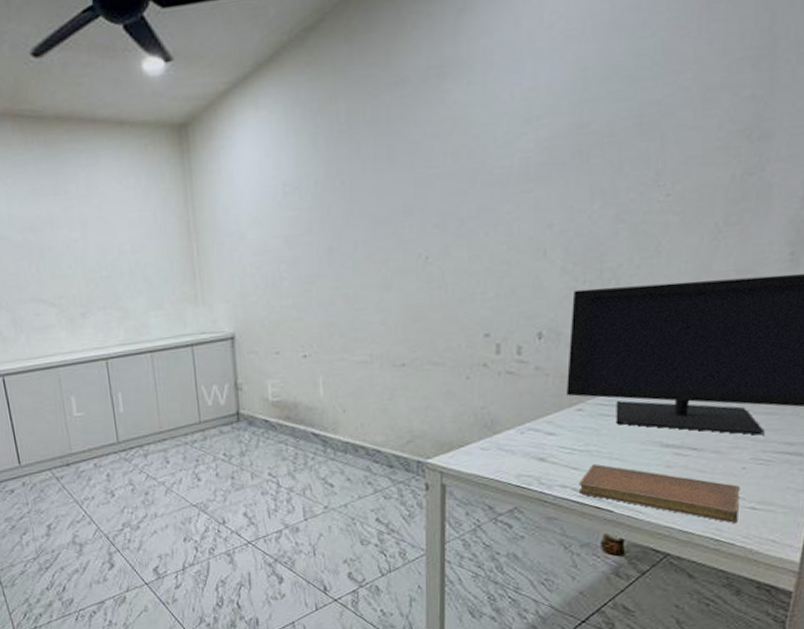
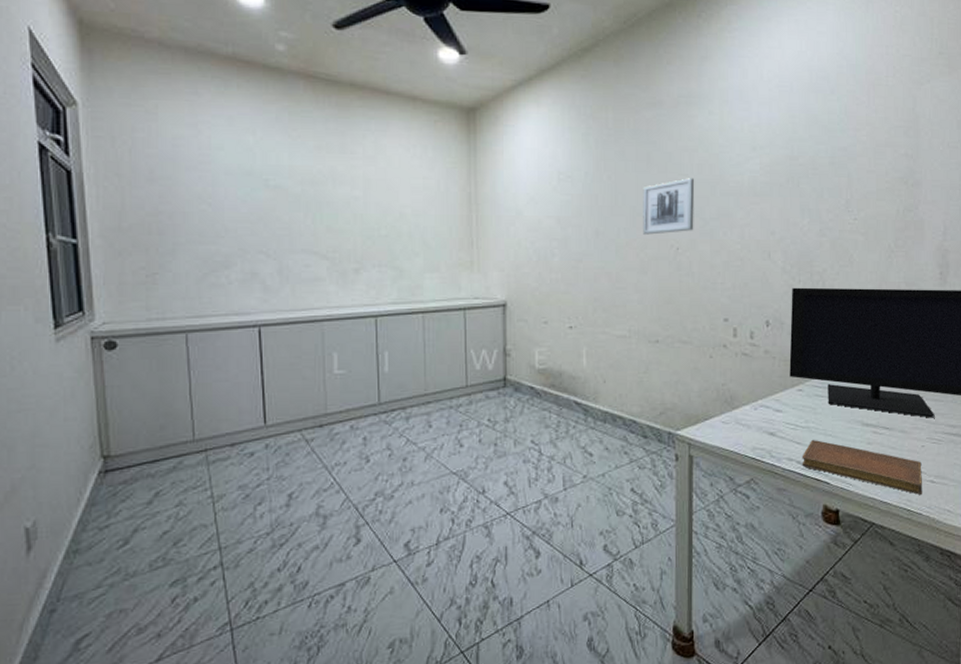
wall art: none [383,170,449,246] -> present [643,178,695,235]

